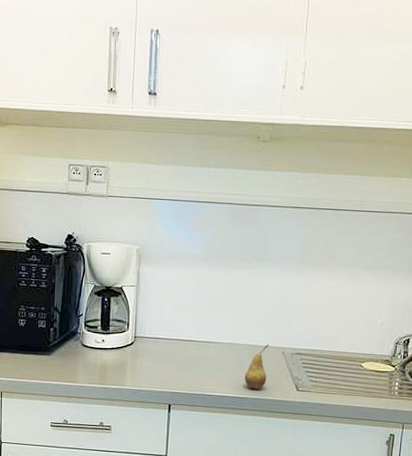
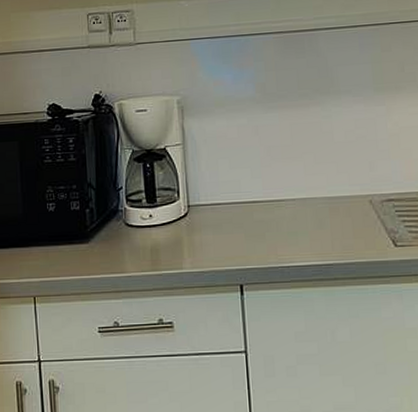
fruit: present [244,344,269,389] -> none [328,194,356,251]

